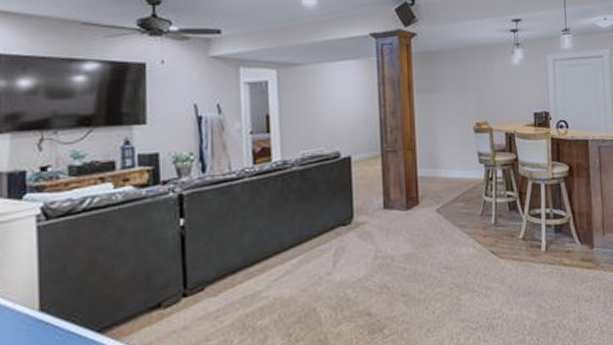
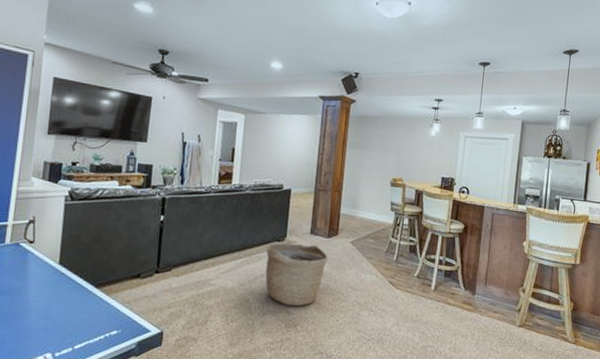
basket: none [328,222,411,305] -> present [265,243,328,306]

